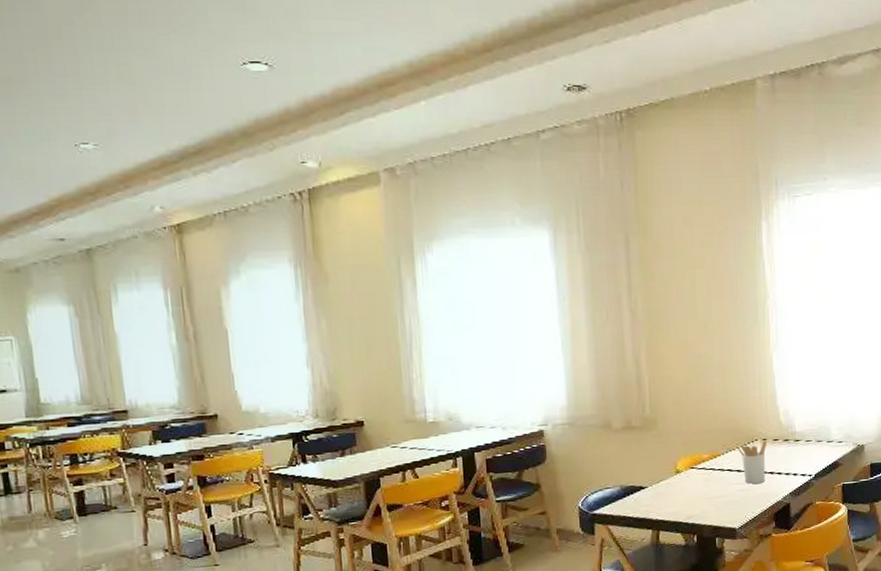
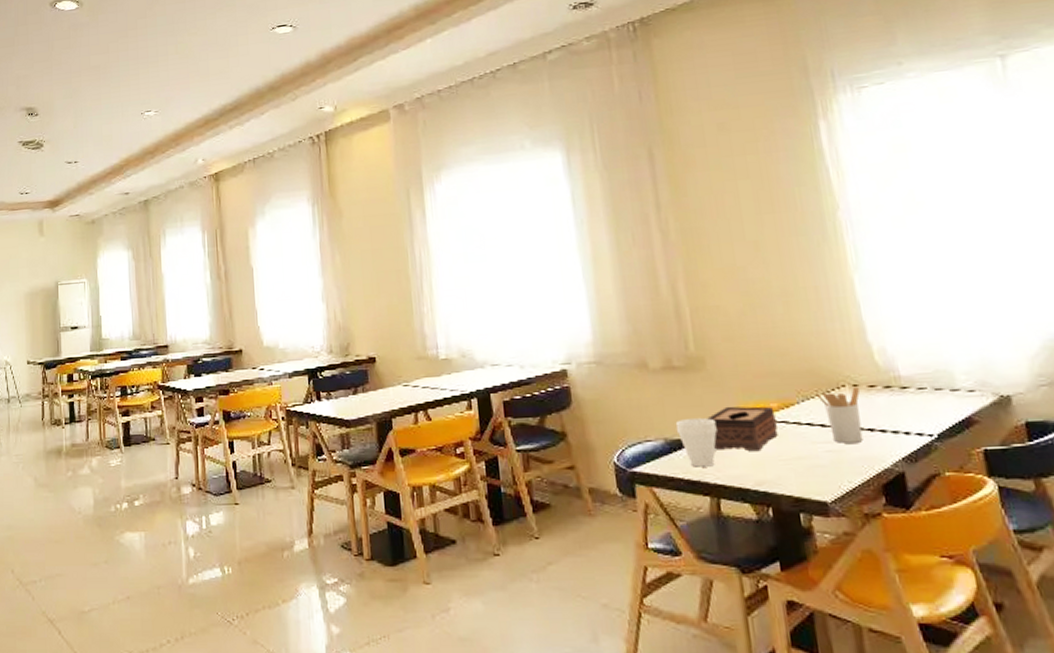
cup: none [630,468,662,508] -> present [675,417,717,467]
tissue box: none [655,457,706,493] -> present [707,406,778,452]

